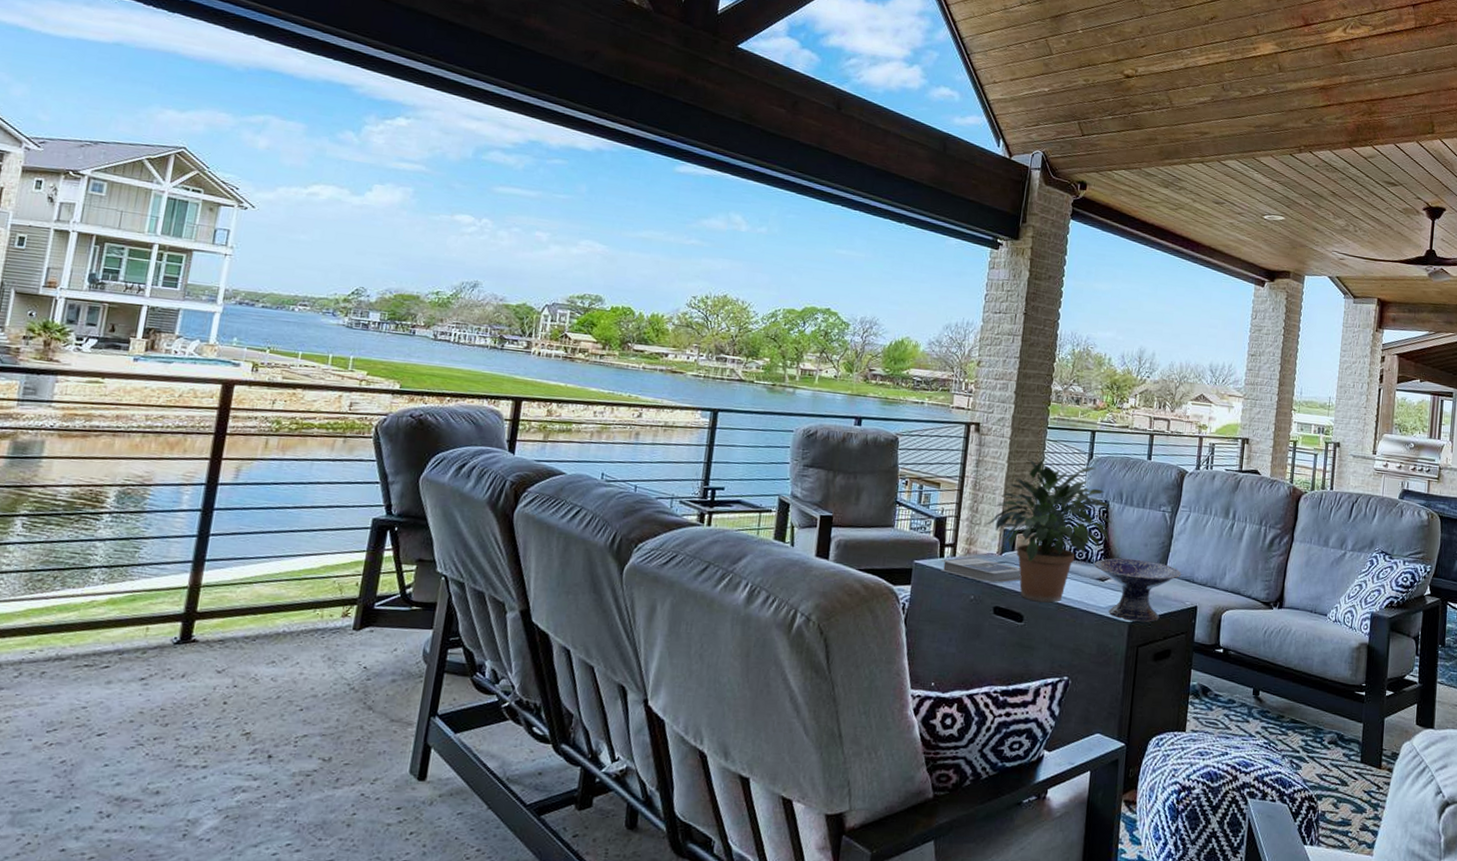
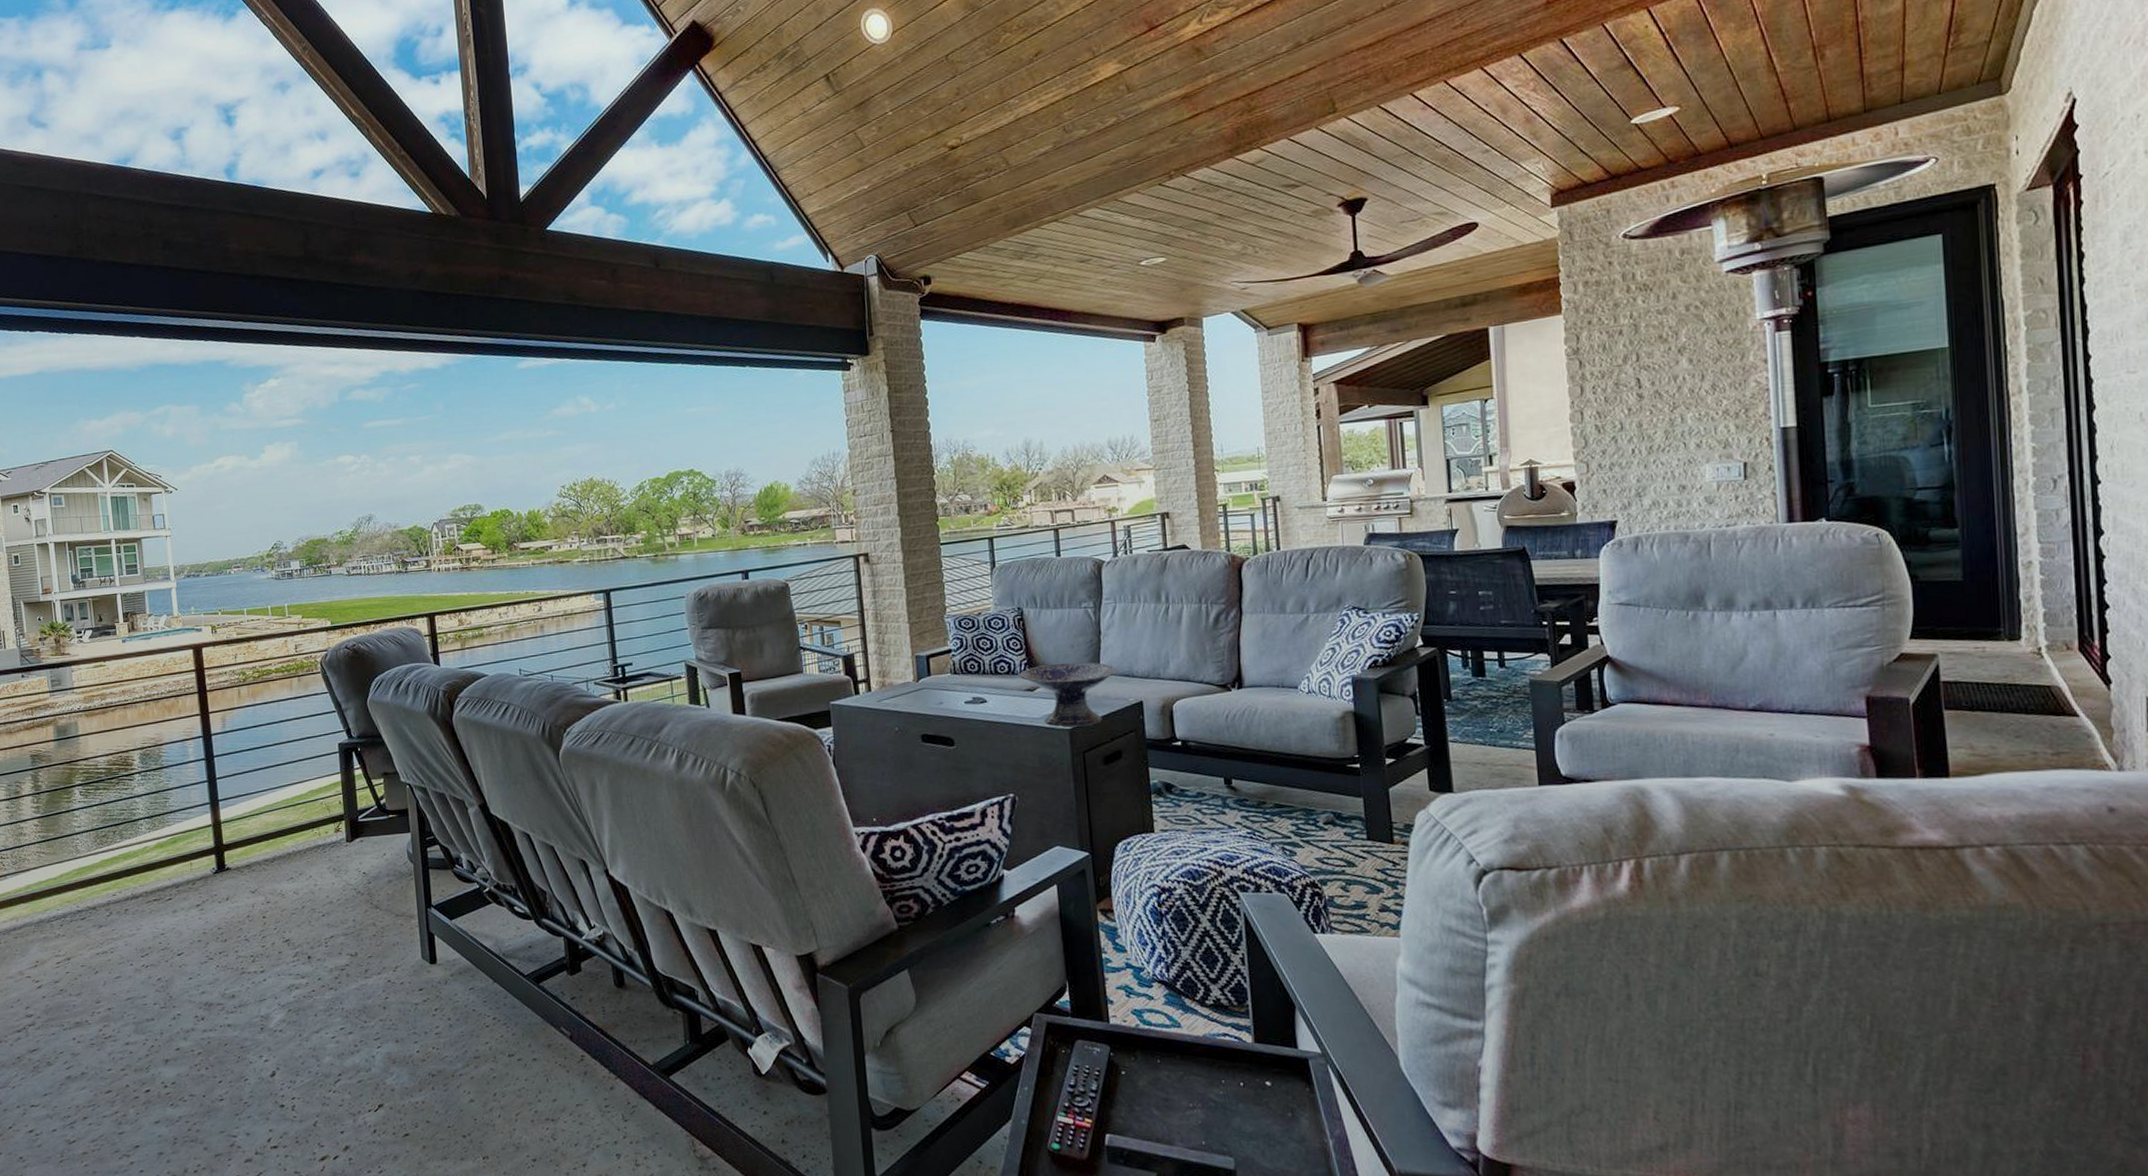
hardback book: present [940,557,1021,585] -> none [858,688,944,713]
potted plant: present [986,456,1114,603] -> none [896,574,1033,724]

